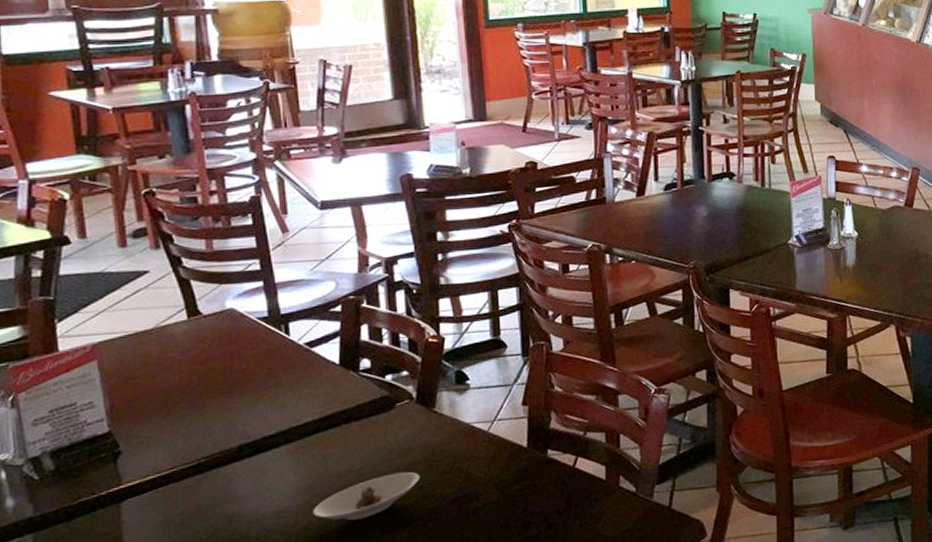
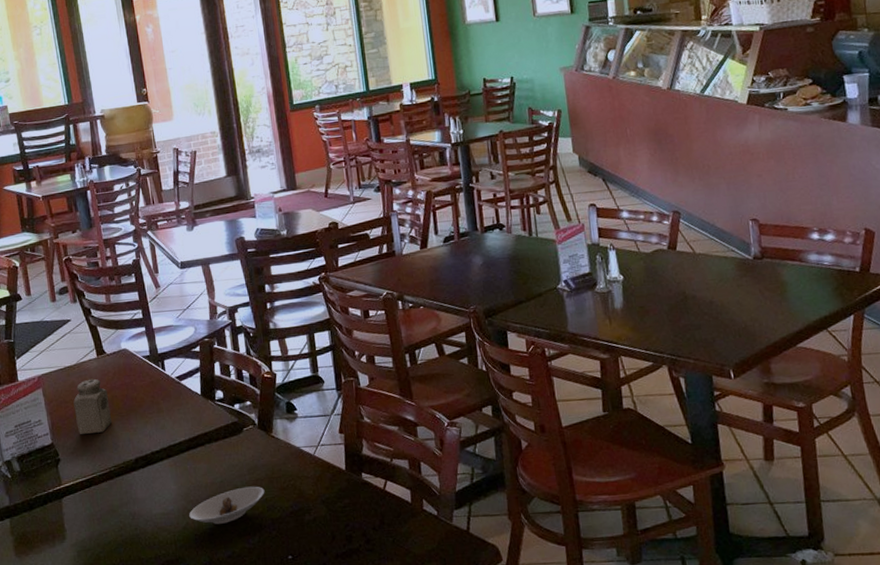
salt shaker: none [147,346,206,418] -> present [73,378,112,434]

